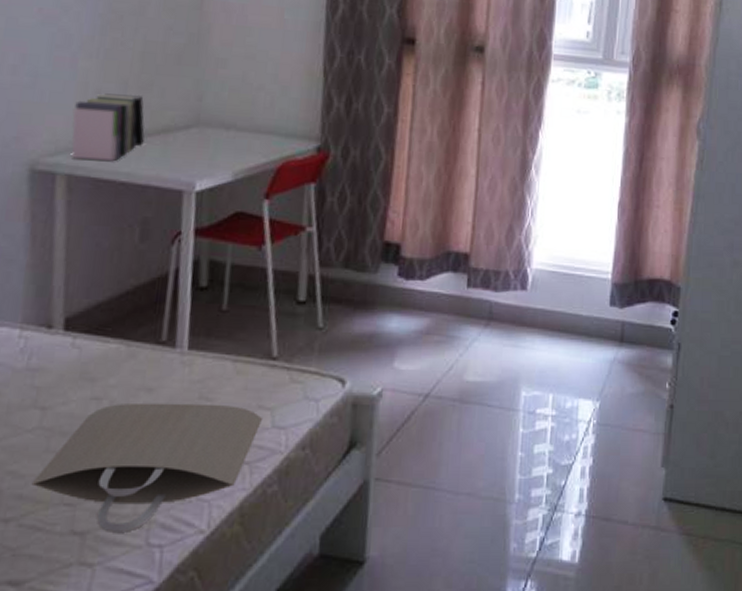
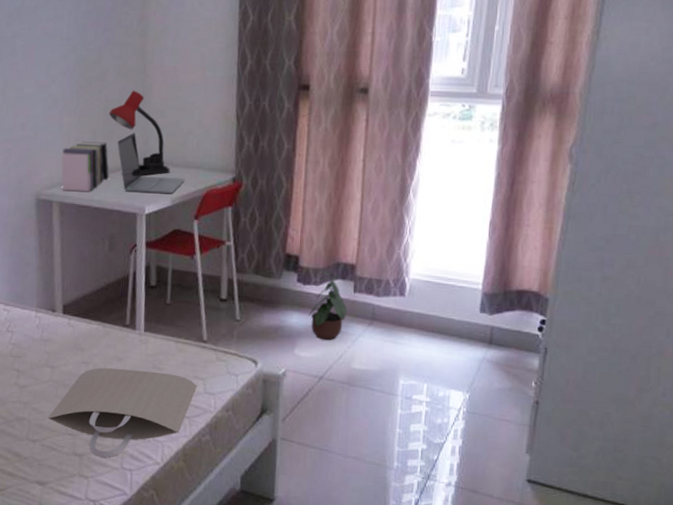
desk lamp: none [147,30,233,142] -> present [109,90,170,176]
laptop: none [157,84,253,165] -> present [116,132,185,194]
potted plant: none [411,260,460,347] -> present [308,270,347,340]

